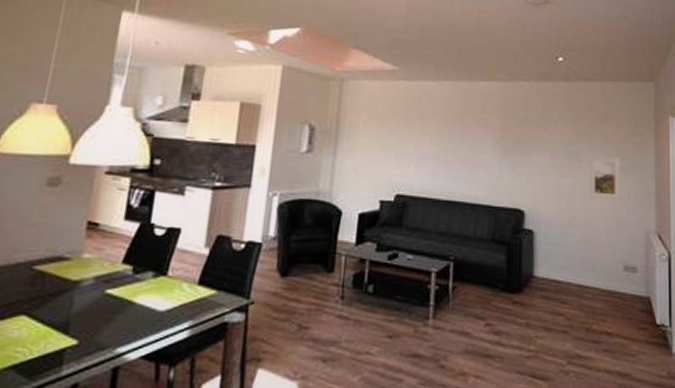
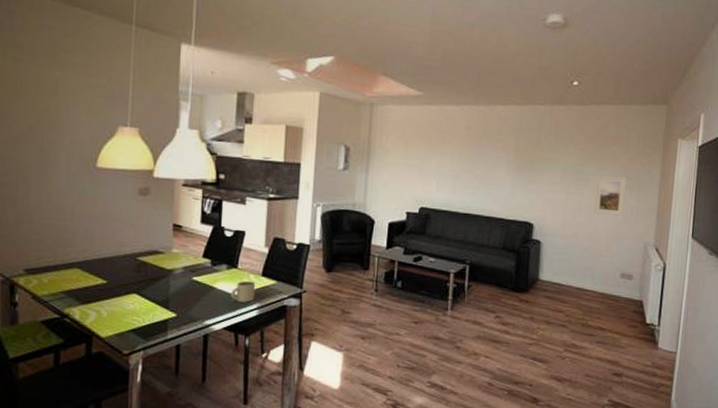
mug: none [155,291,190,320] -> present [231,280,256,303]

